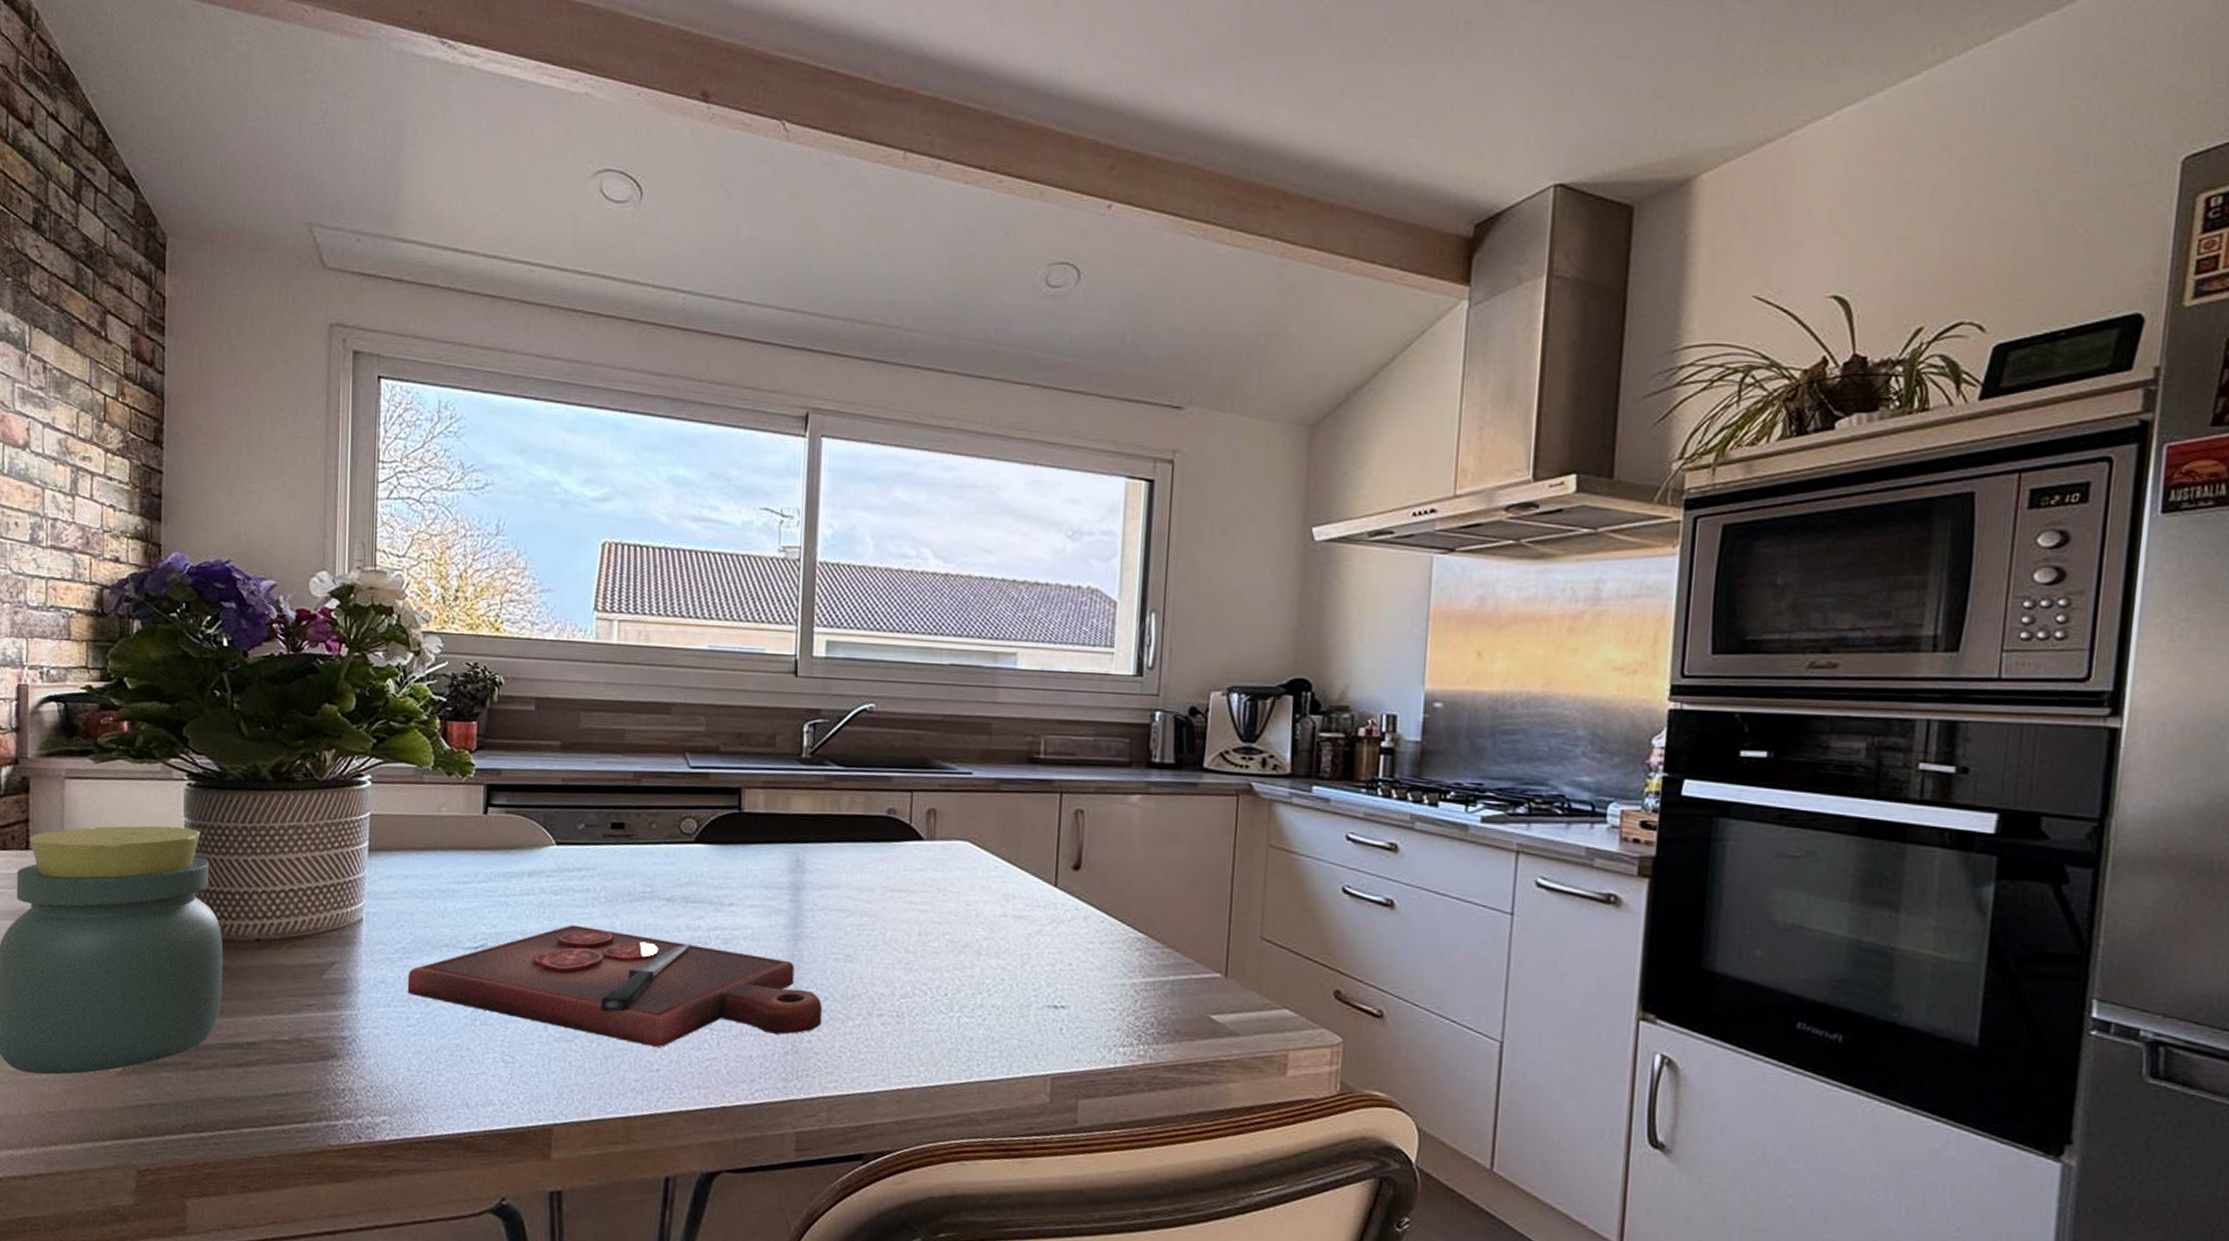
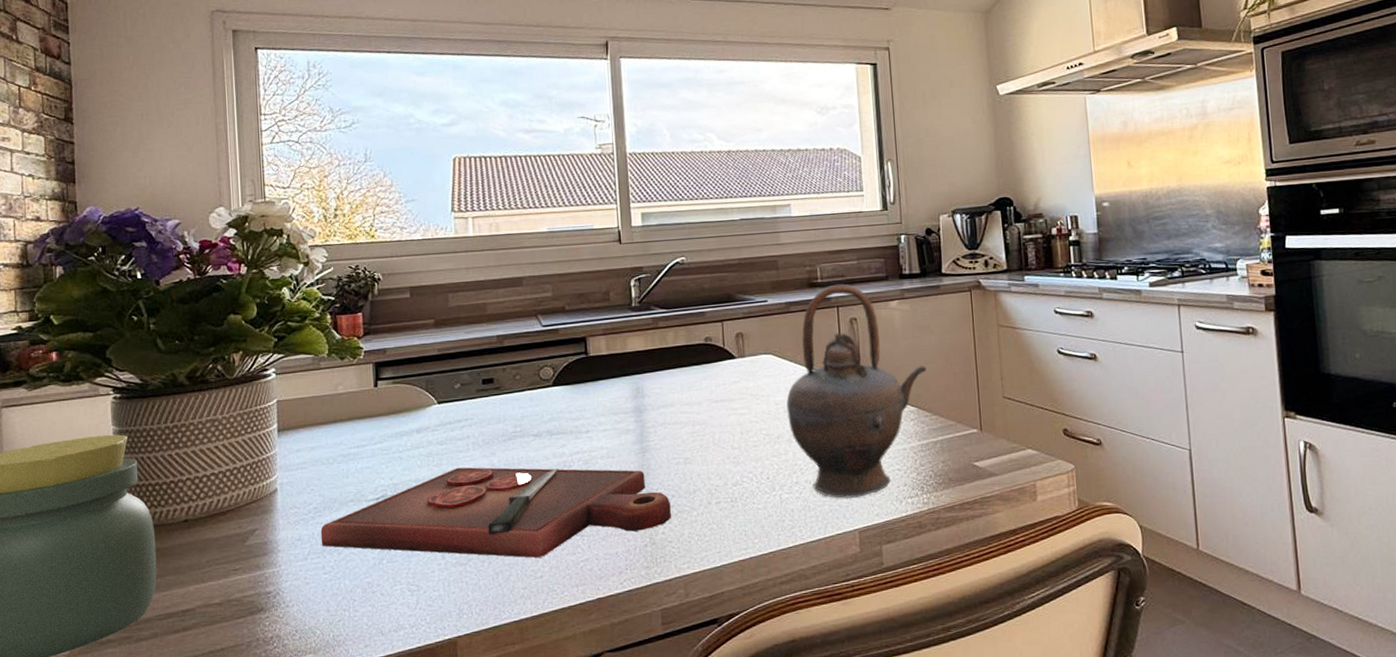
teapot: none [979,763,1166,1036] -> present [786,284,927,498]

